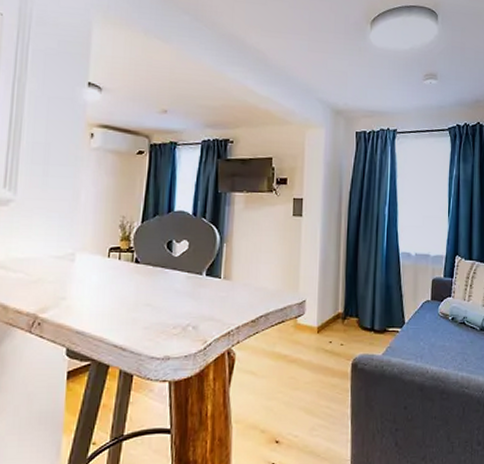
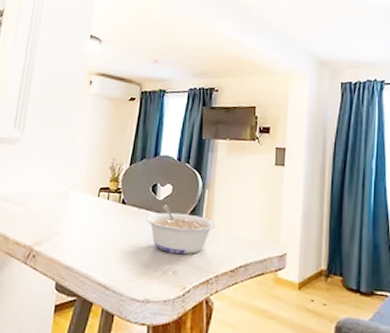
legume: none [162,261,235,310] -> present [146,204,216,255]

